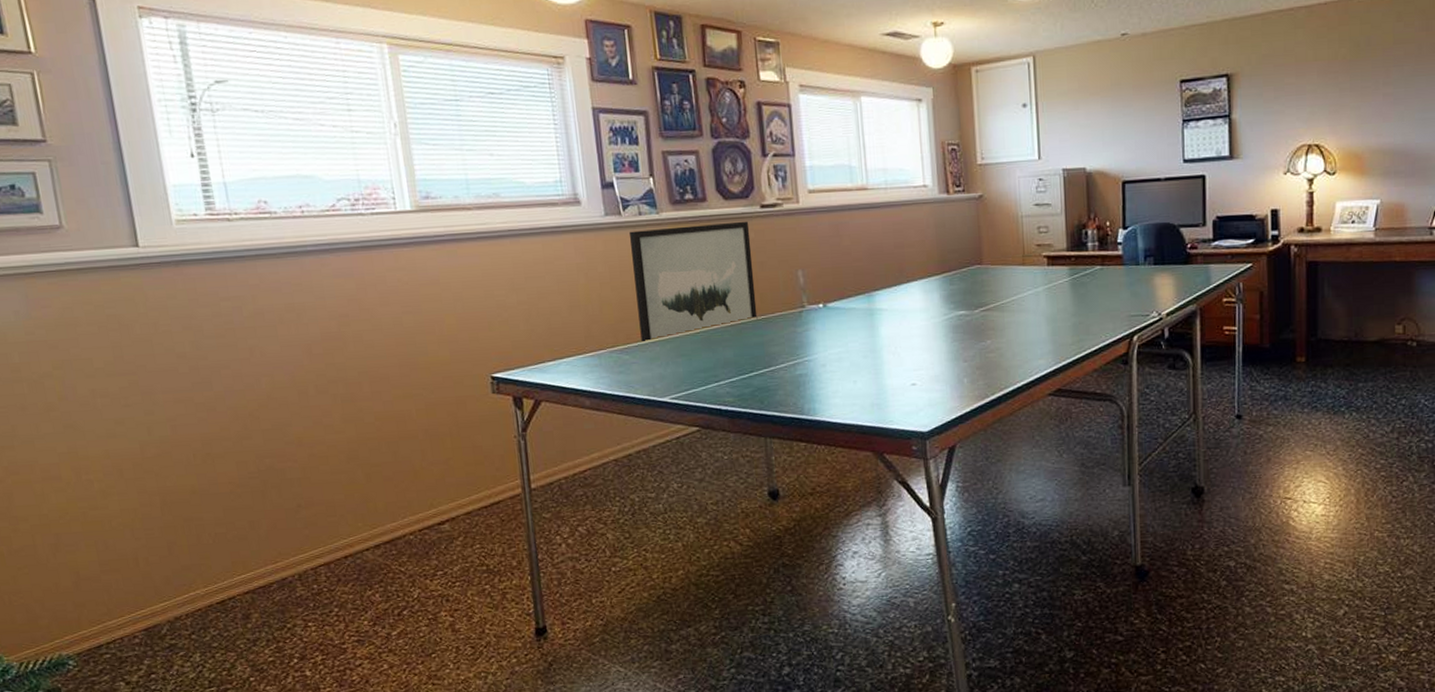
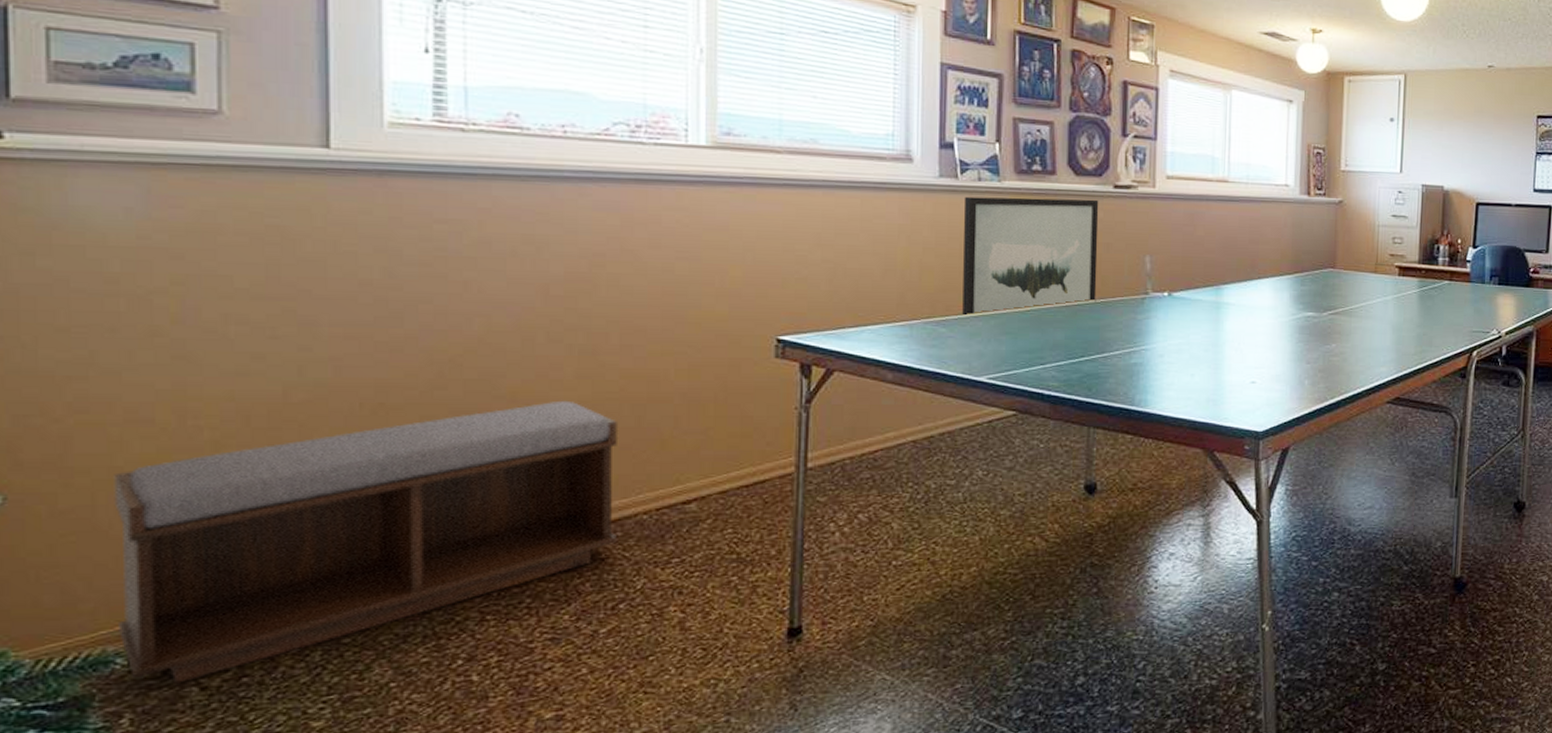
bench: none [43,442,393,680] -> present [114,400,619,684]

